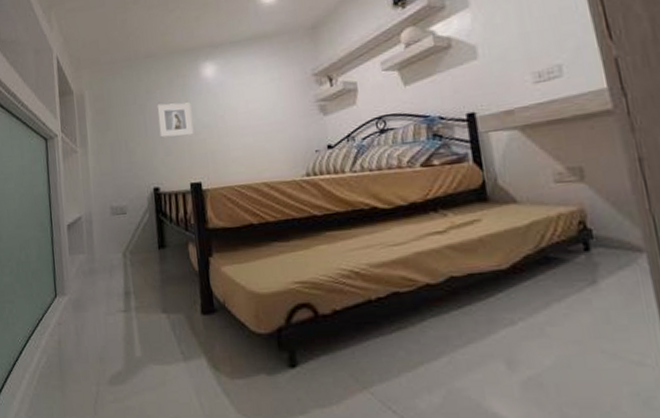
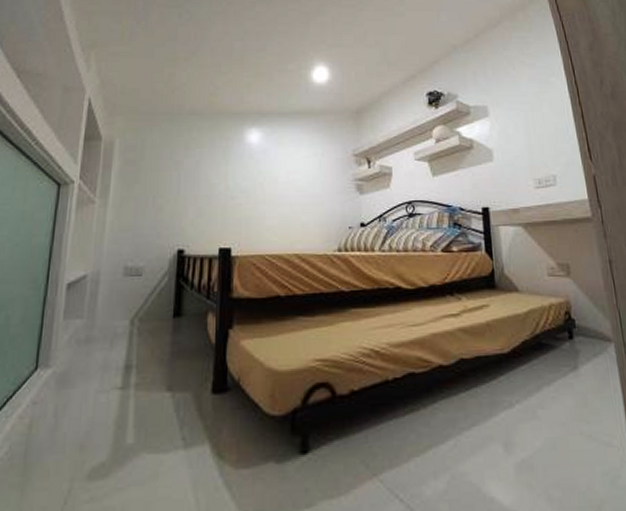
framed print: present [157,102,194,138] -> none [193,163,231,199]

